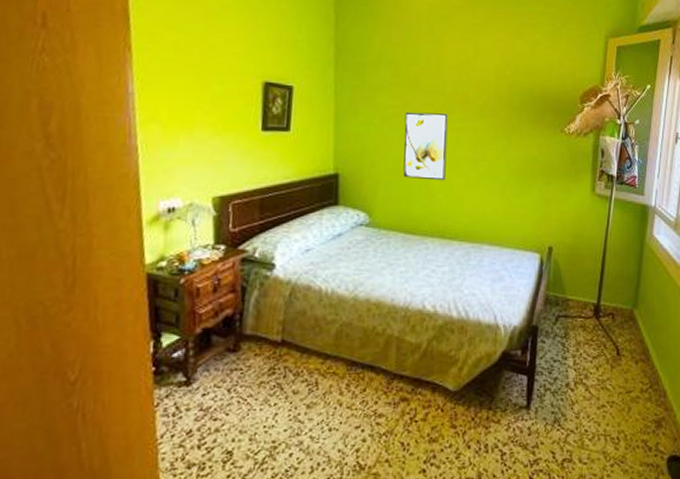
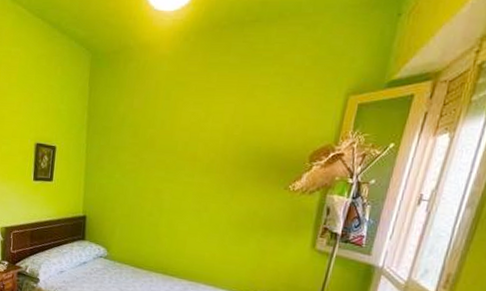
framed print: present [403,112,448,181] -> none [136,168,177,227]

